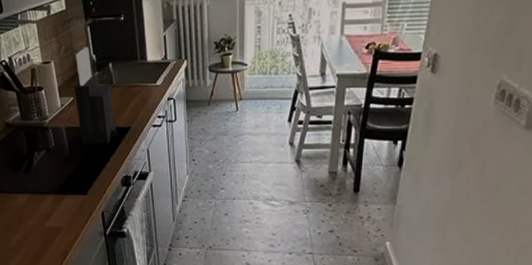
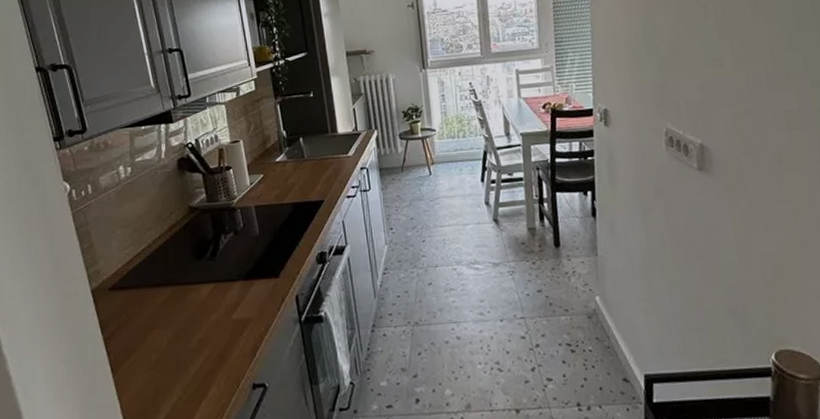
knife block: present [74,47,117,144] -> none [263,123,310,223]

